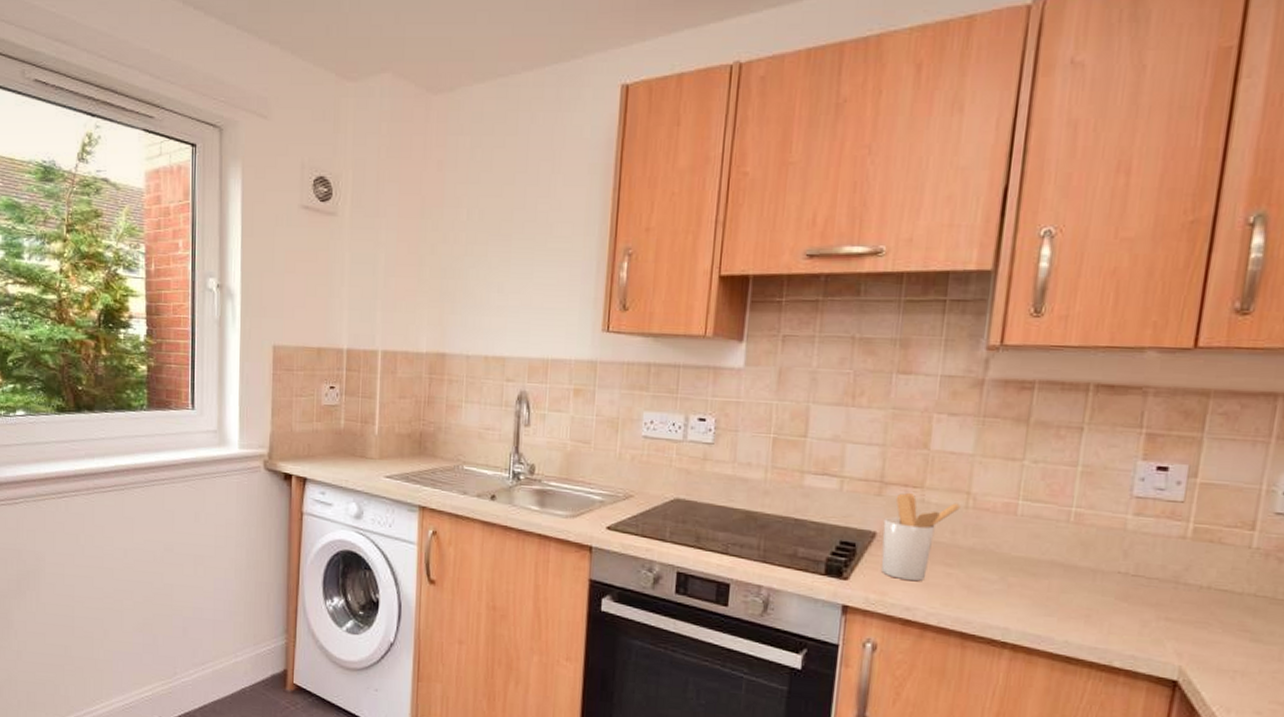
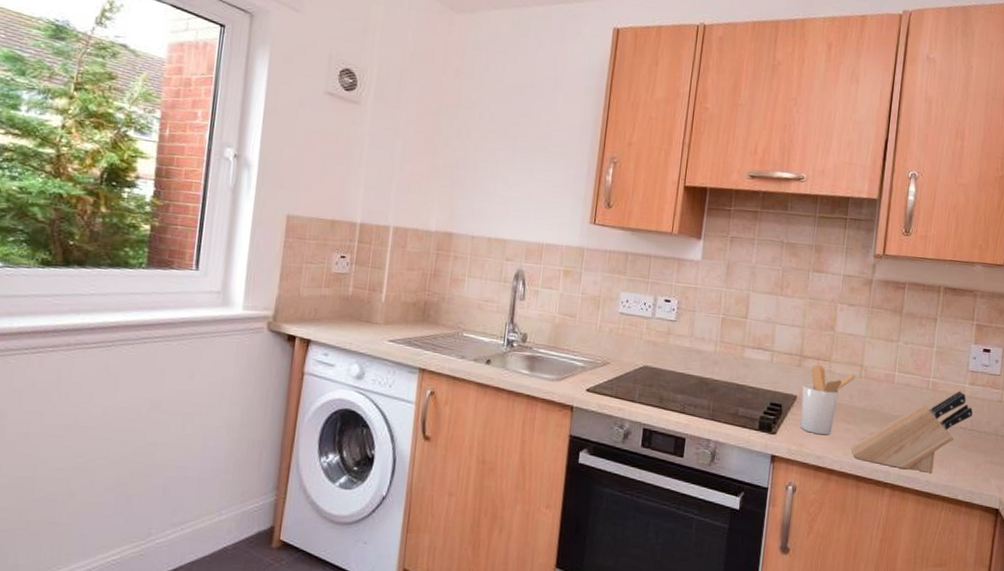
knife block: none [954,524,1139,631] -> present [852,391,973,473]

